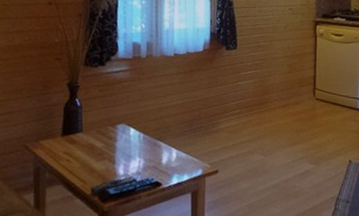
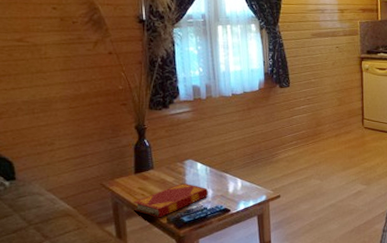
hardback book: none [56,149,140,188] -> present [133,182,209,218]

